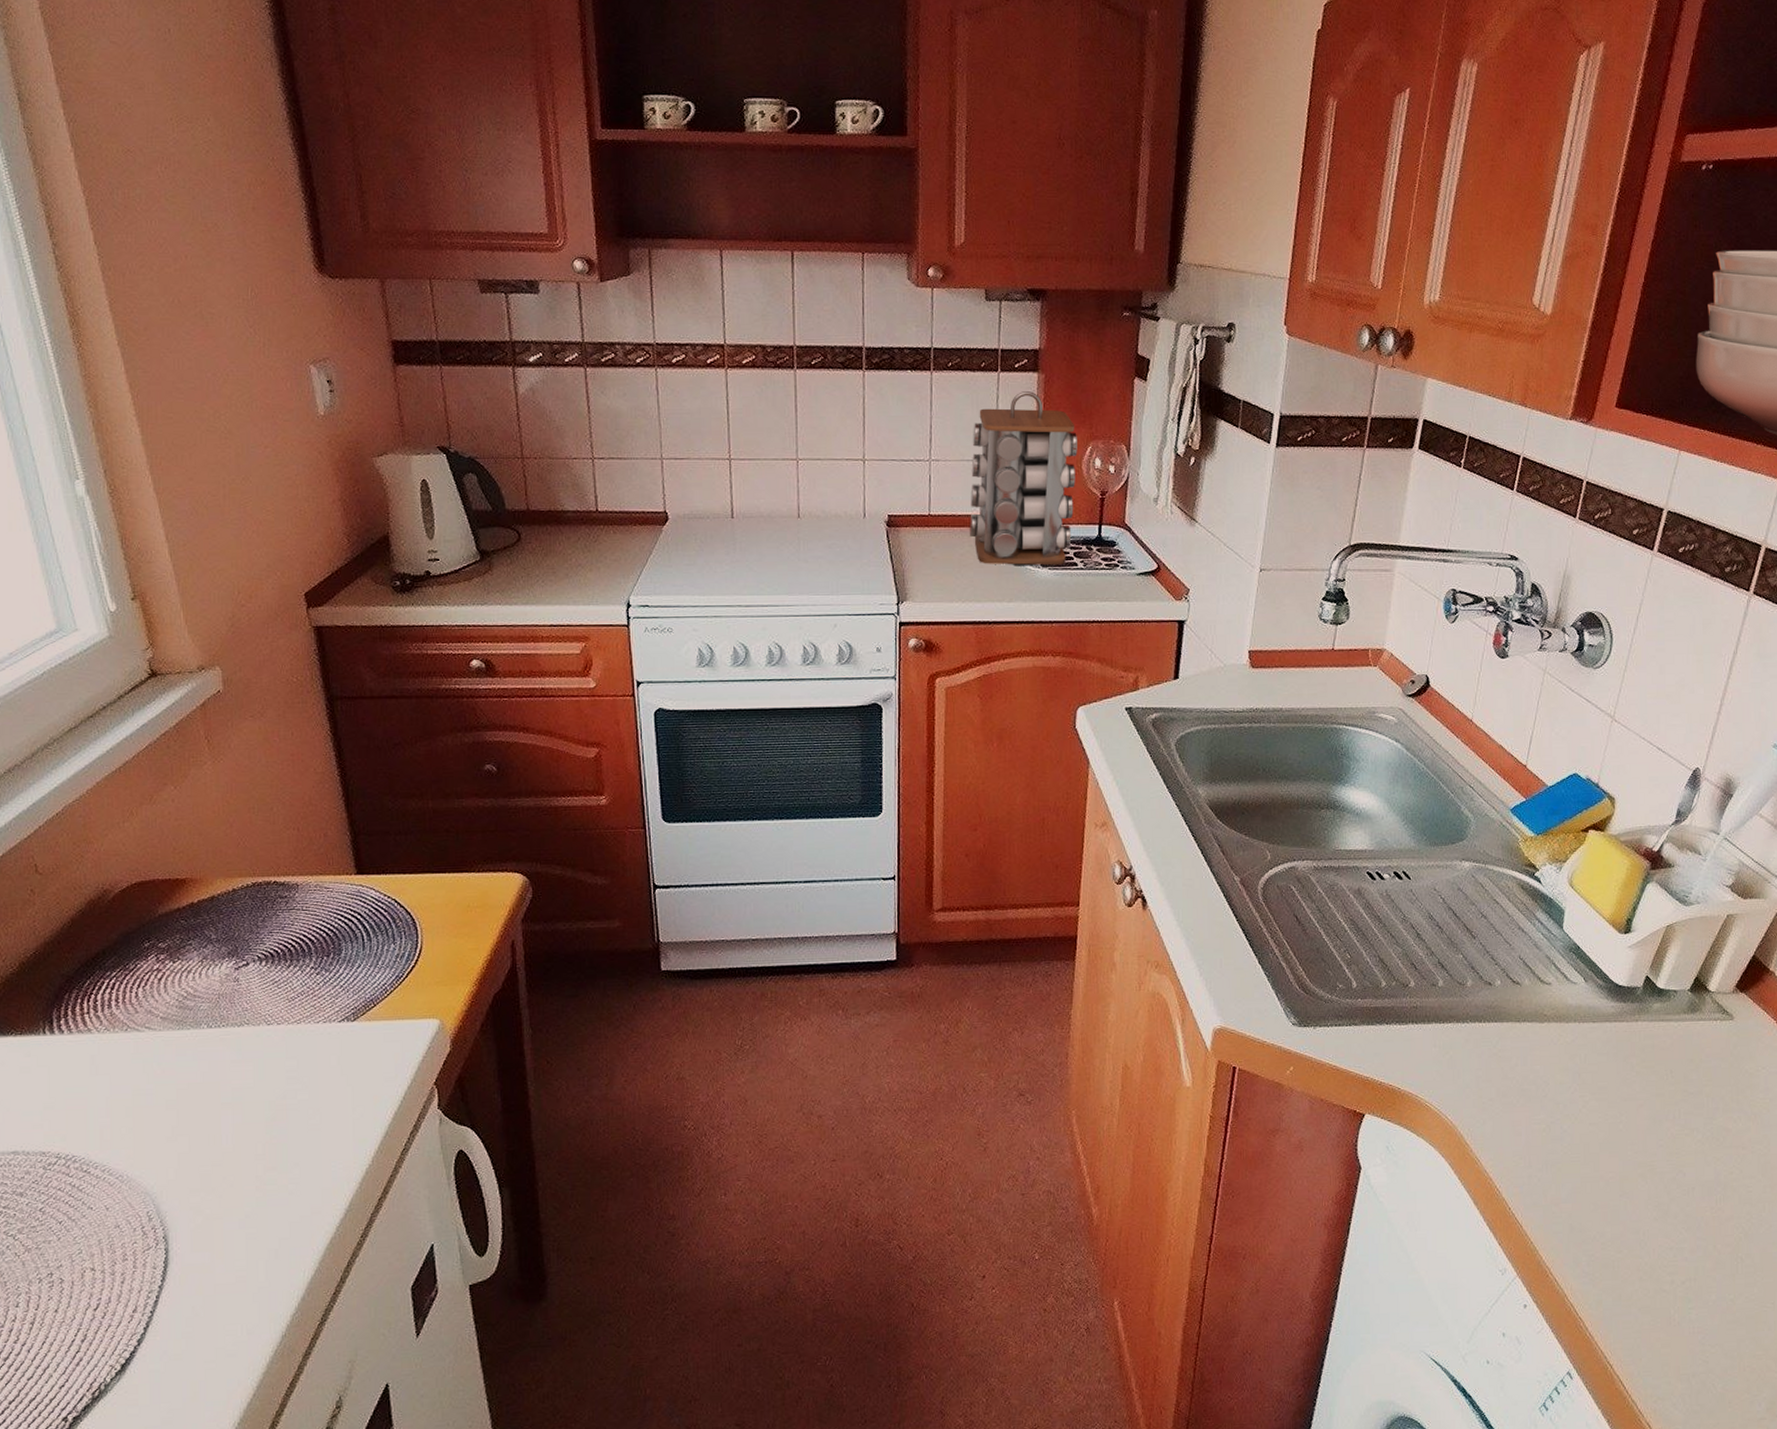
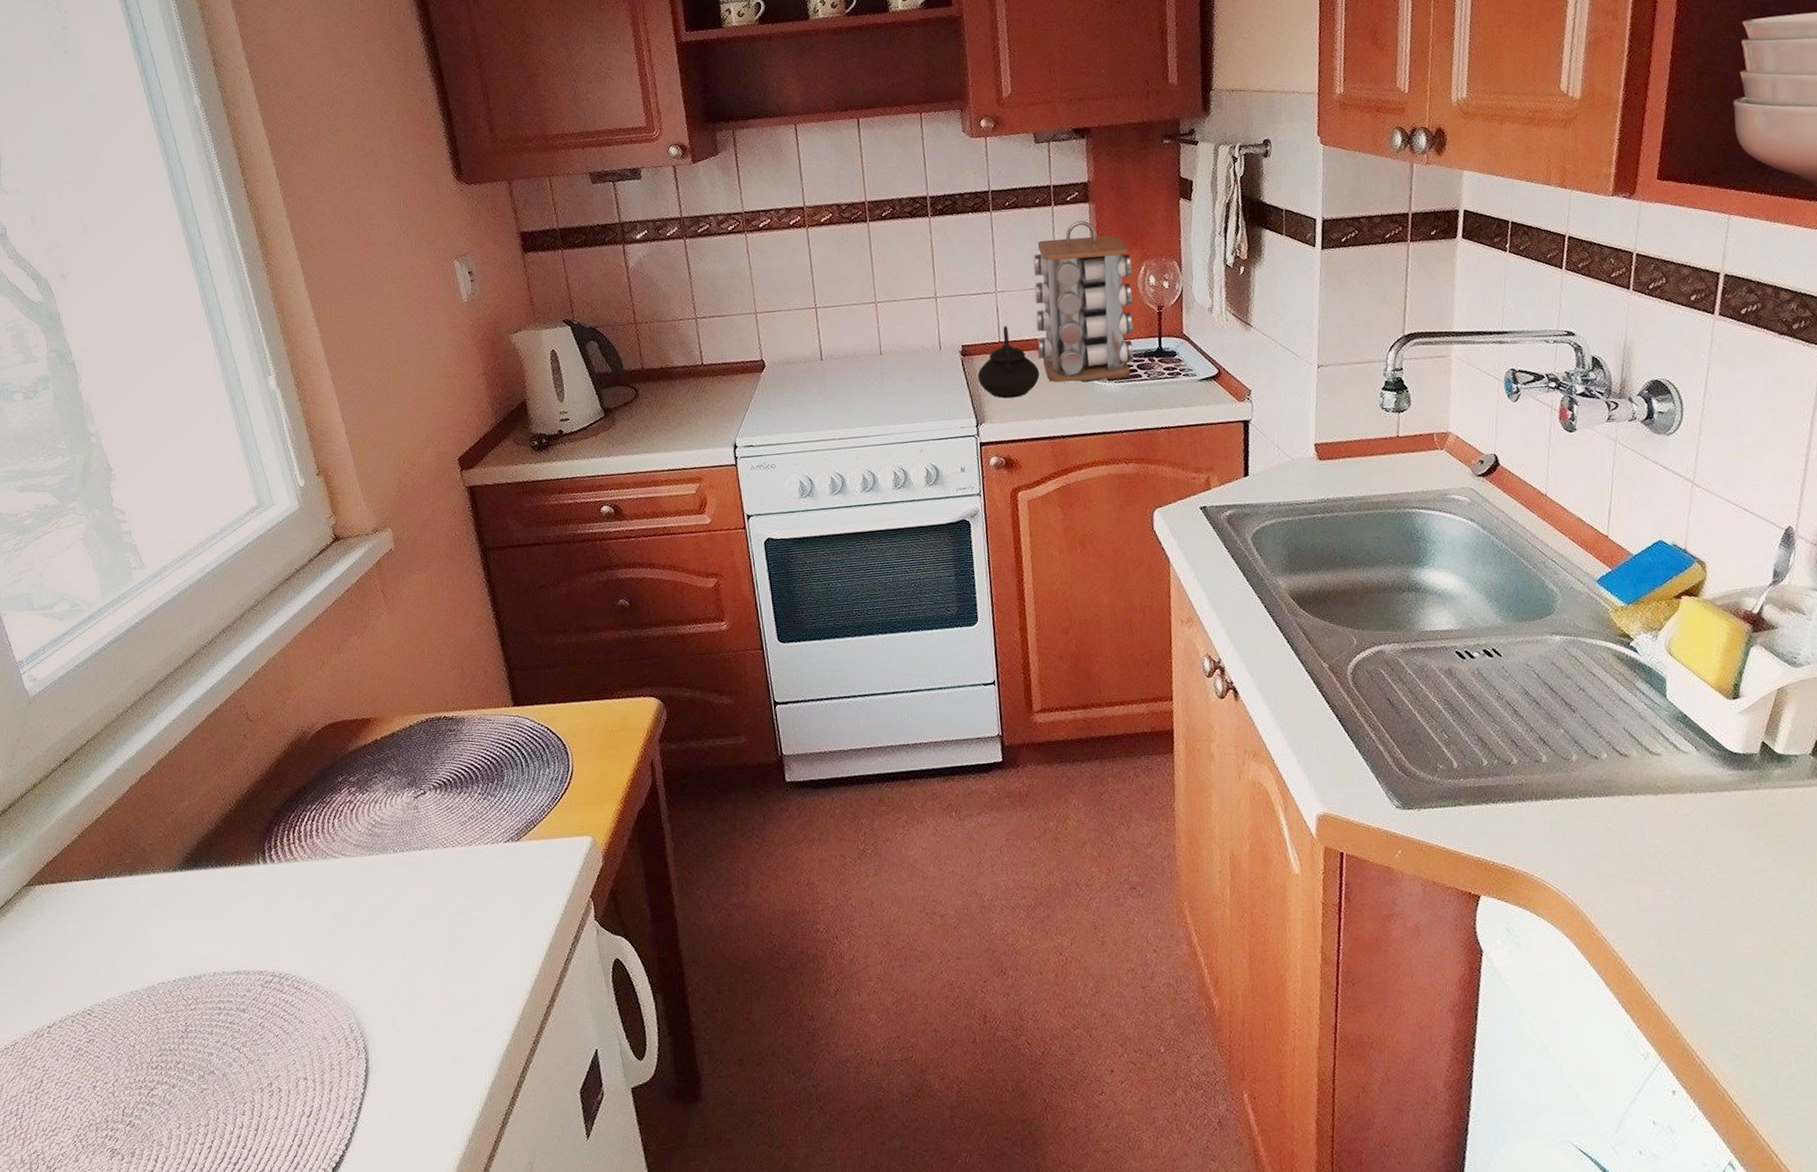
teapot: none [902,497,969,577] -> present [977,325,1040,399]

